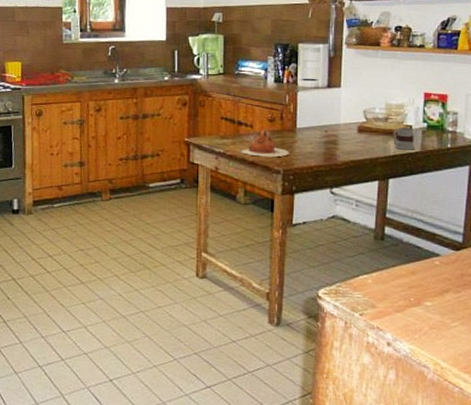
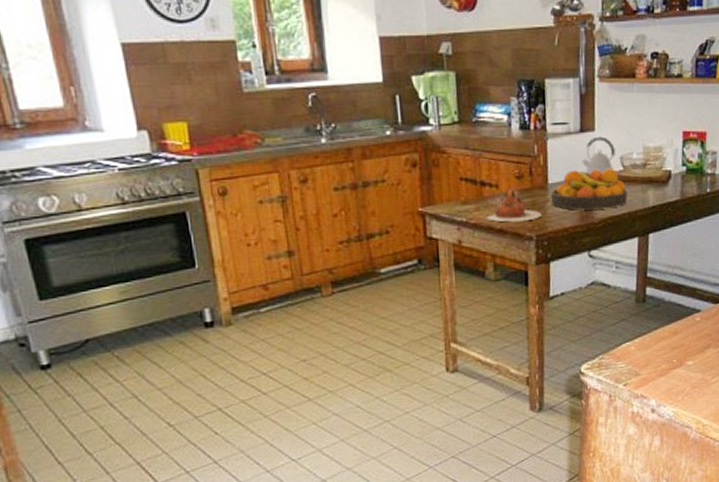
fruit bowl: none [299,118,369,154] -> present [551,168,628,210]
kettle: none [328,92,359,123] -> present [582,136,615,174]
mug: present [393,128,414,150] -> none [651,174,674,199]

